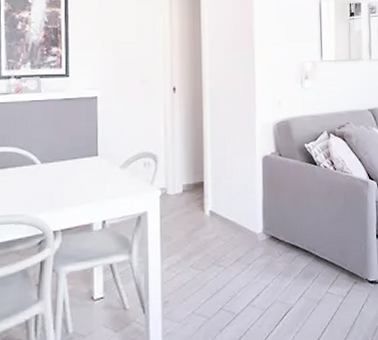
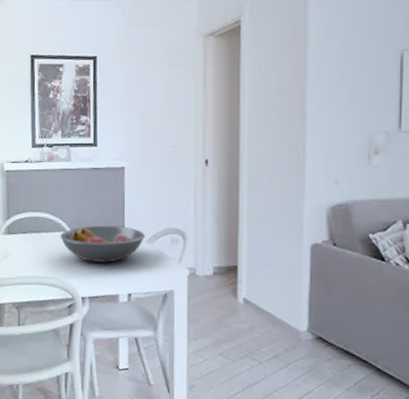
fruit bowl: none [29,154,118,193] -> present [60,225,145,263]

